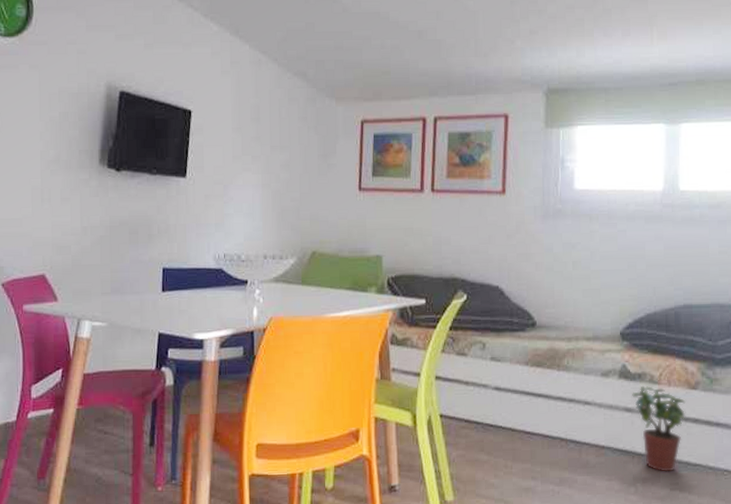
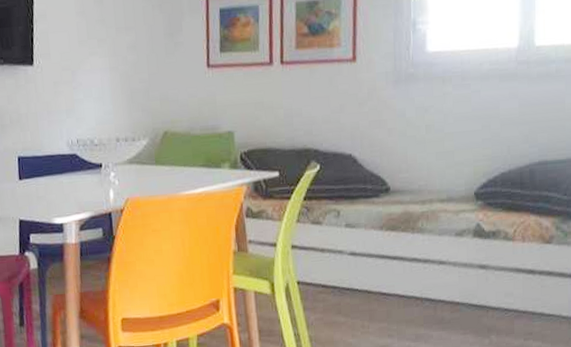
potted plant: present [632,385,686,472] -> none [486,242,540,324]

